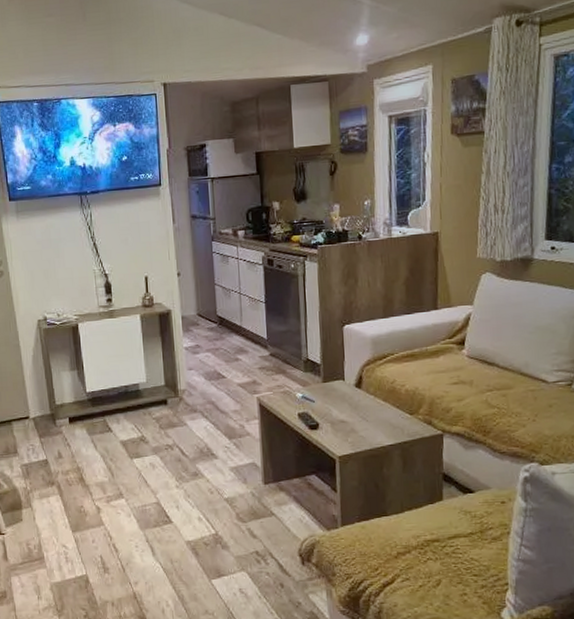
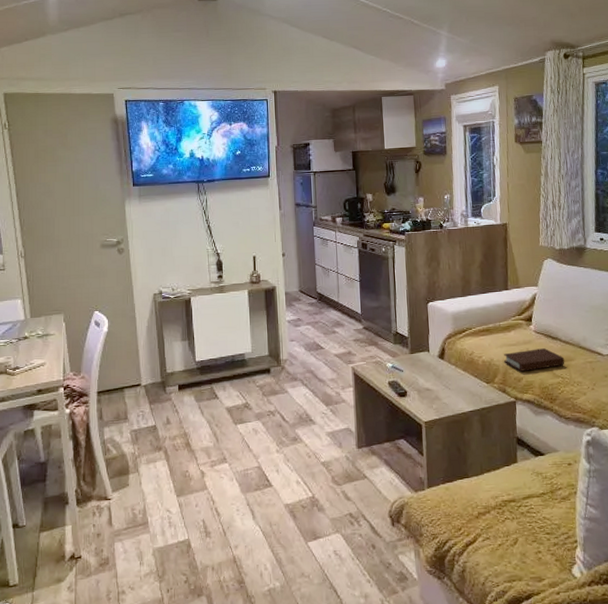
book: none [430,375,502,402] -> present [503,348,565,372]

